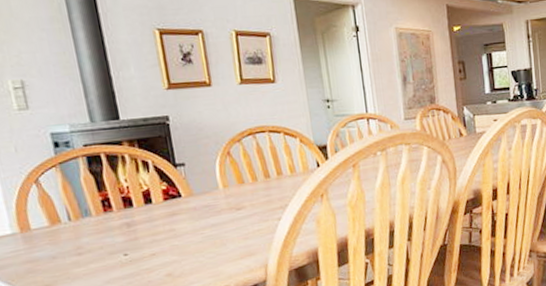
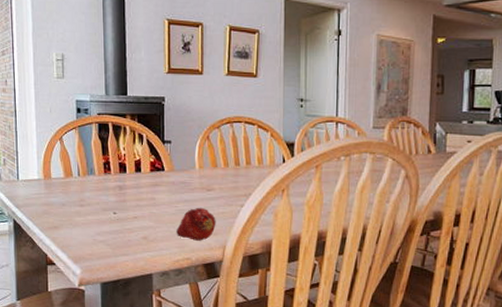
fruit: none [206,228,253,266] -> present [176,207,216,241]

